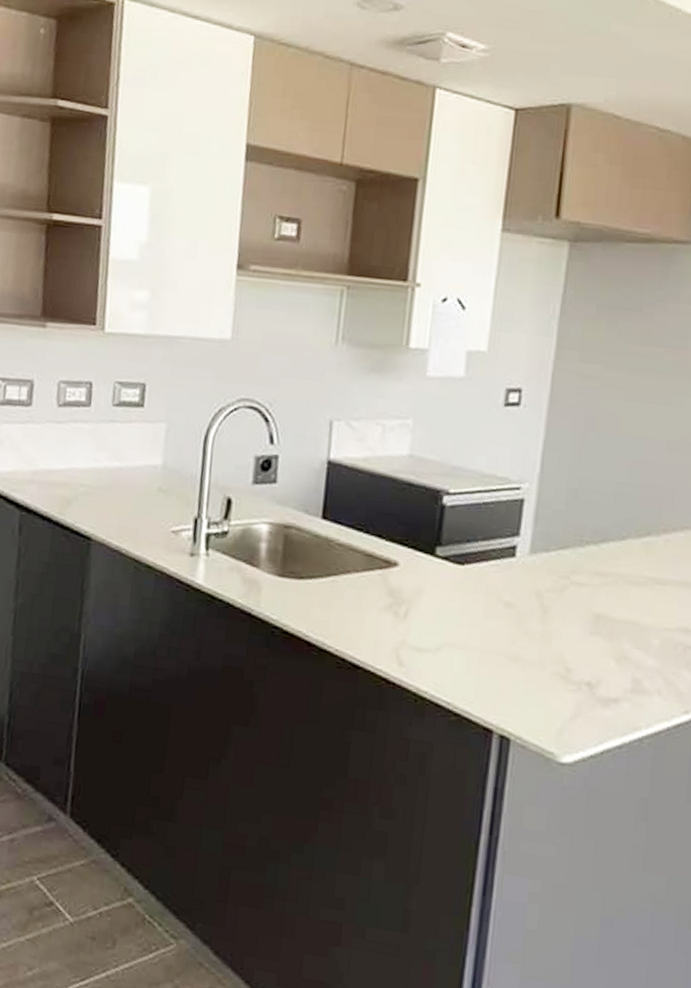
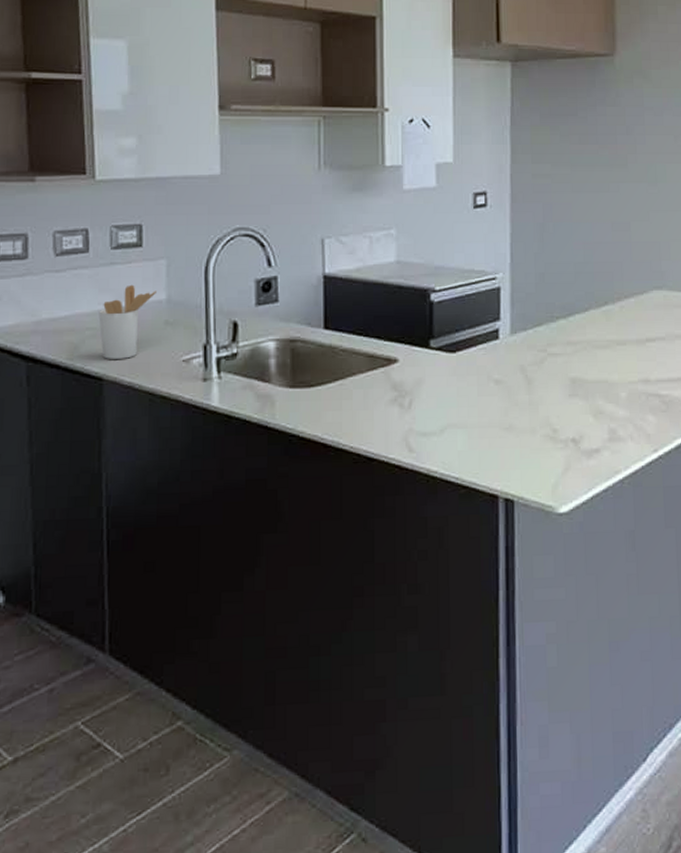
utensil holder: none [93,445,153,522] -> present [98,284,156,359]

